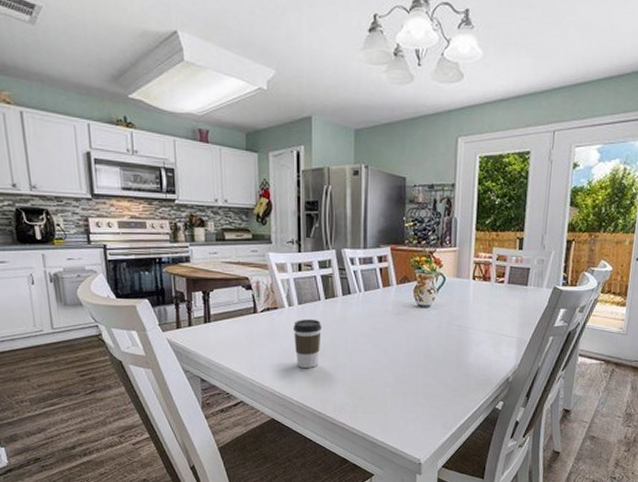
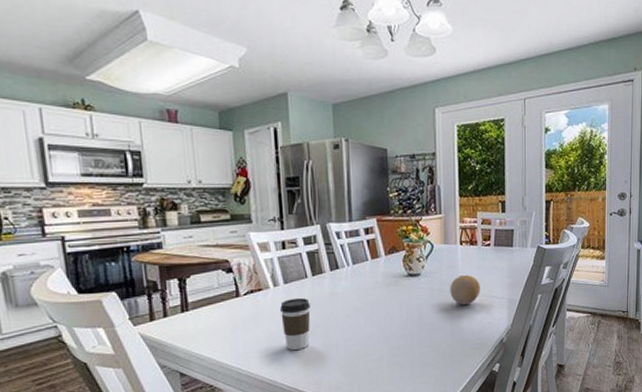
fruit: none [458,311,490,340] -> present [450,275,480,305]

